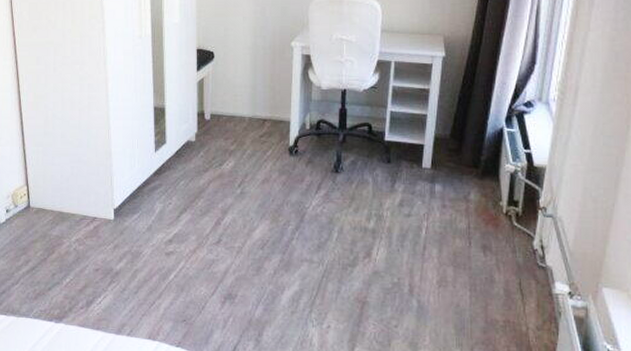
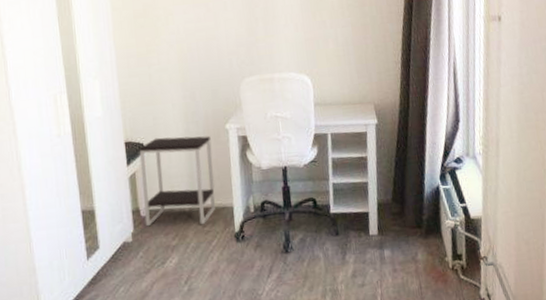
side table: none [208,48,276,135] -> present [138,136,216,227]

